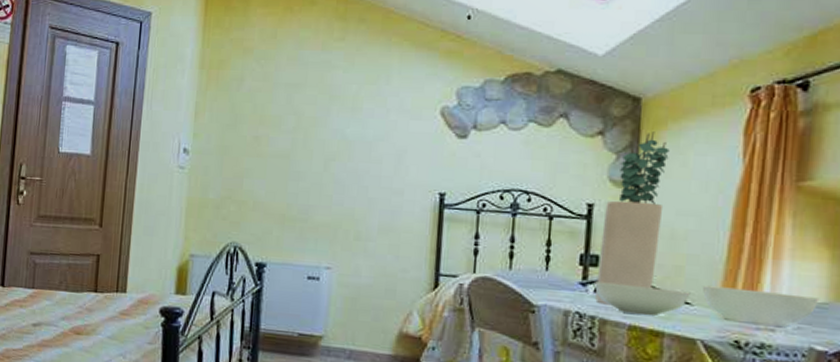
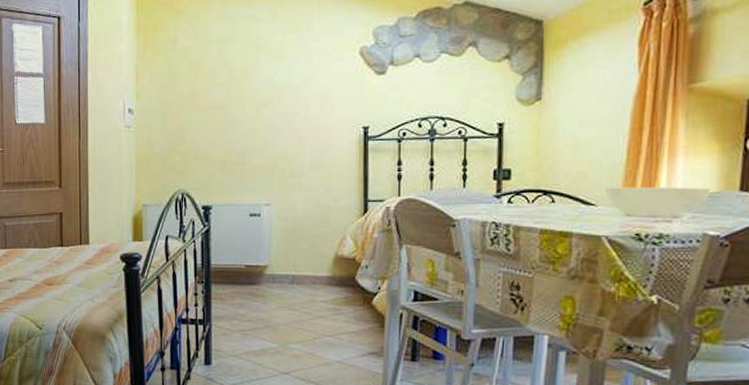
bowl: present [593,281,691,317] -> none [507,192,595,220]
vase: present [595,131,670,305] -> none [509,51,571,213]

